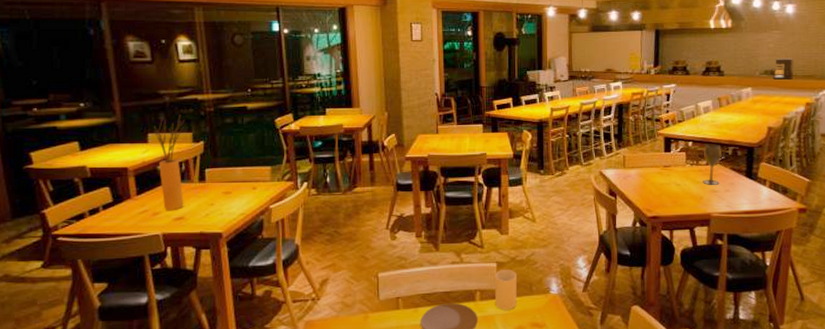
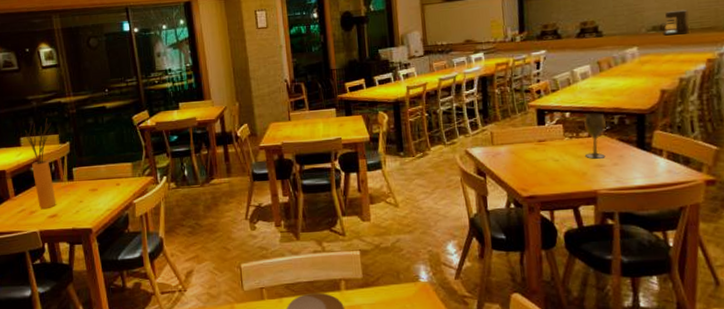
cup: present [494,270,517,310] -> none [359,257,385,300]

